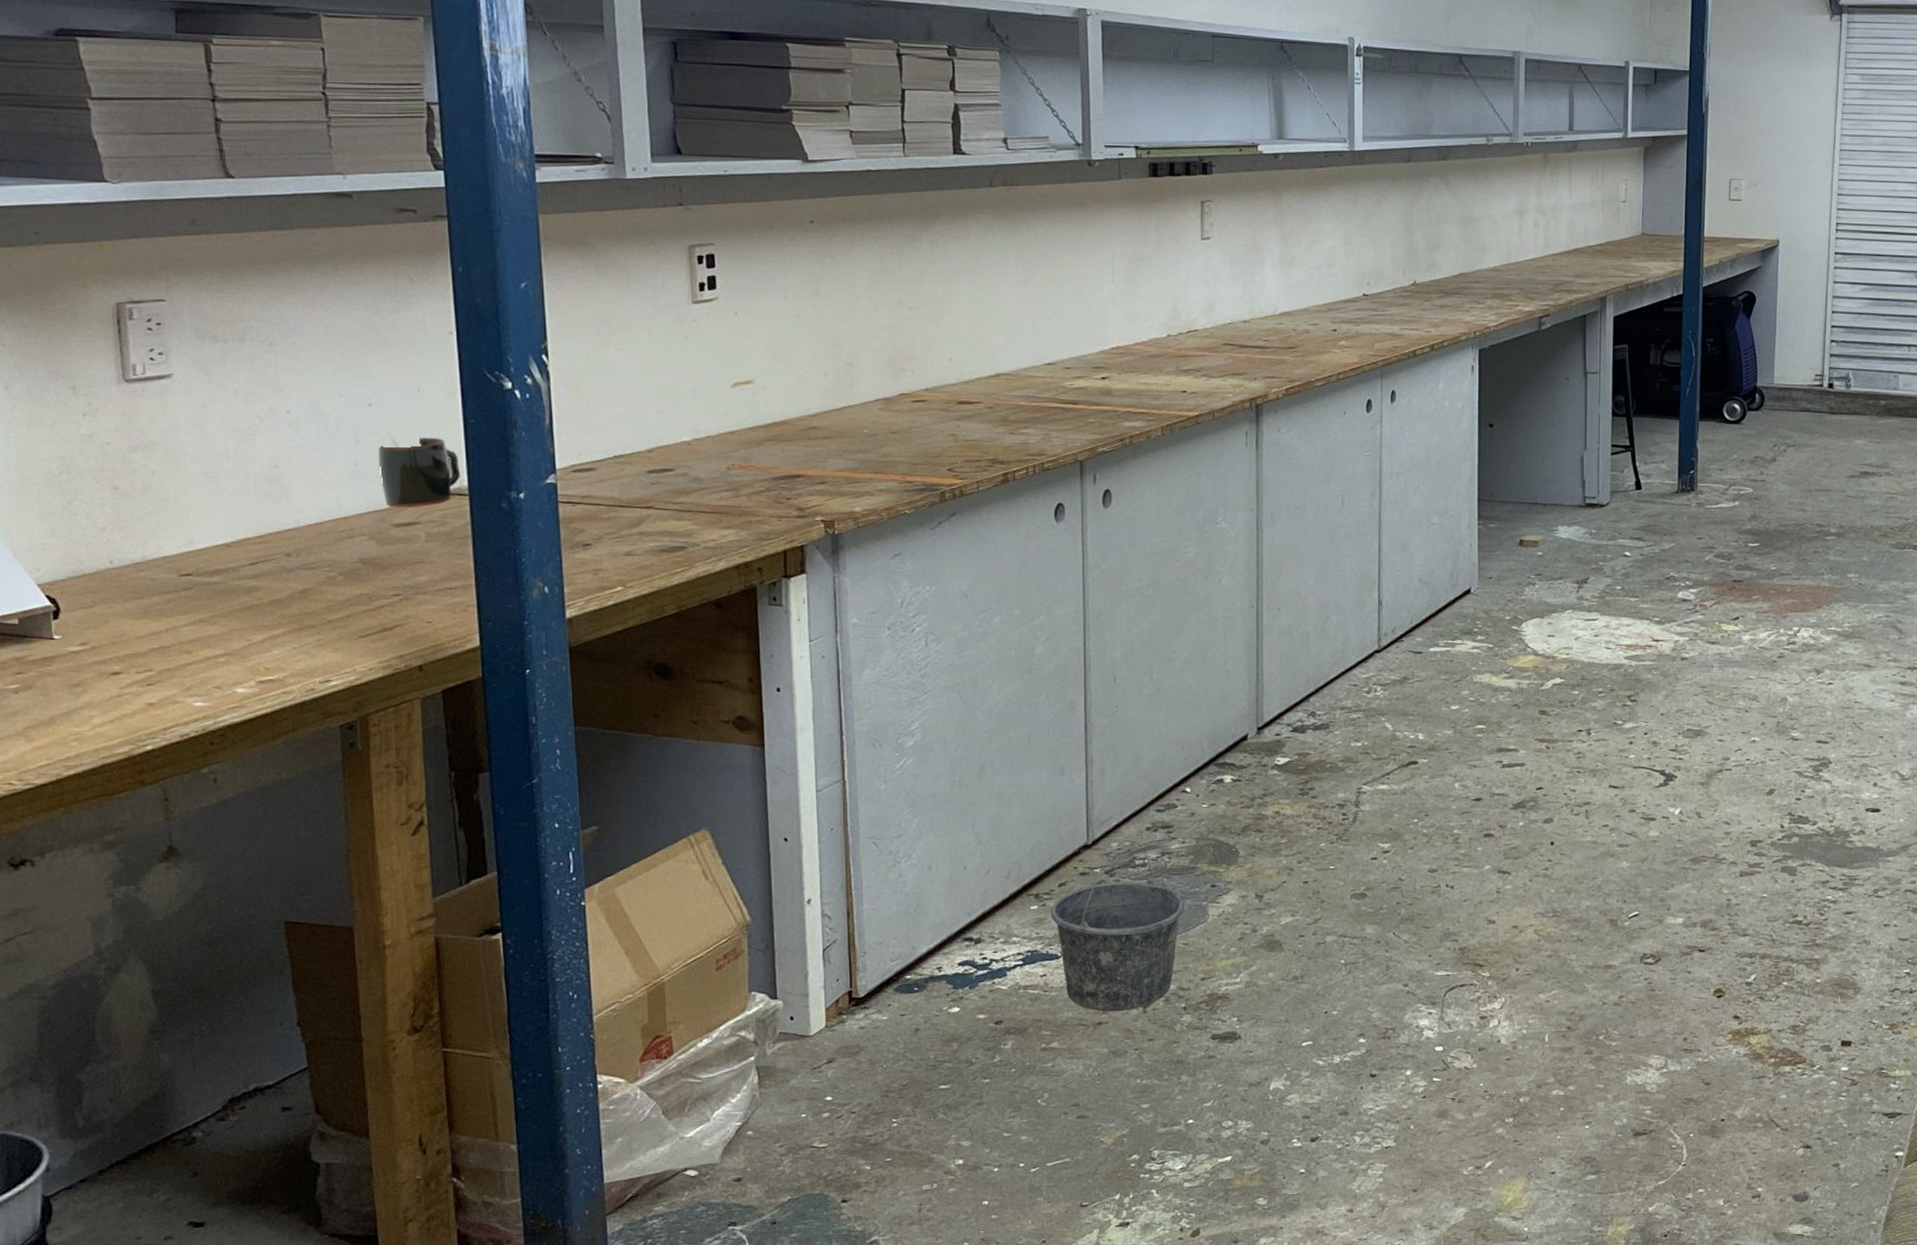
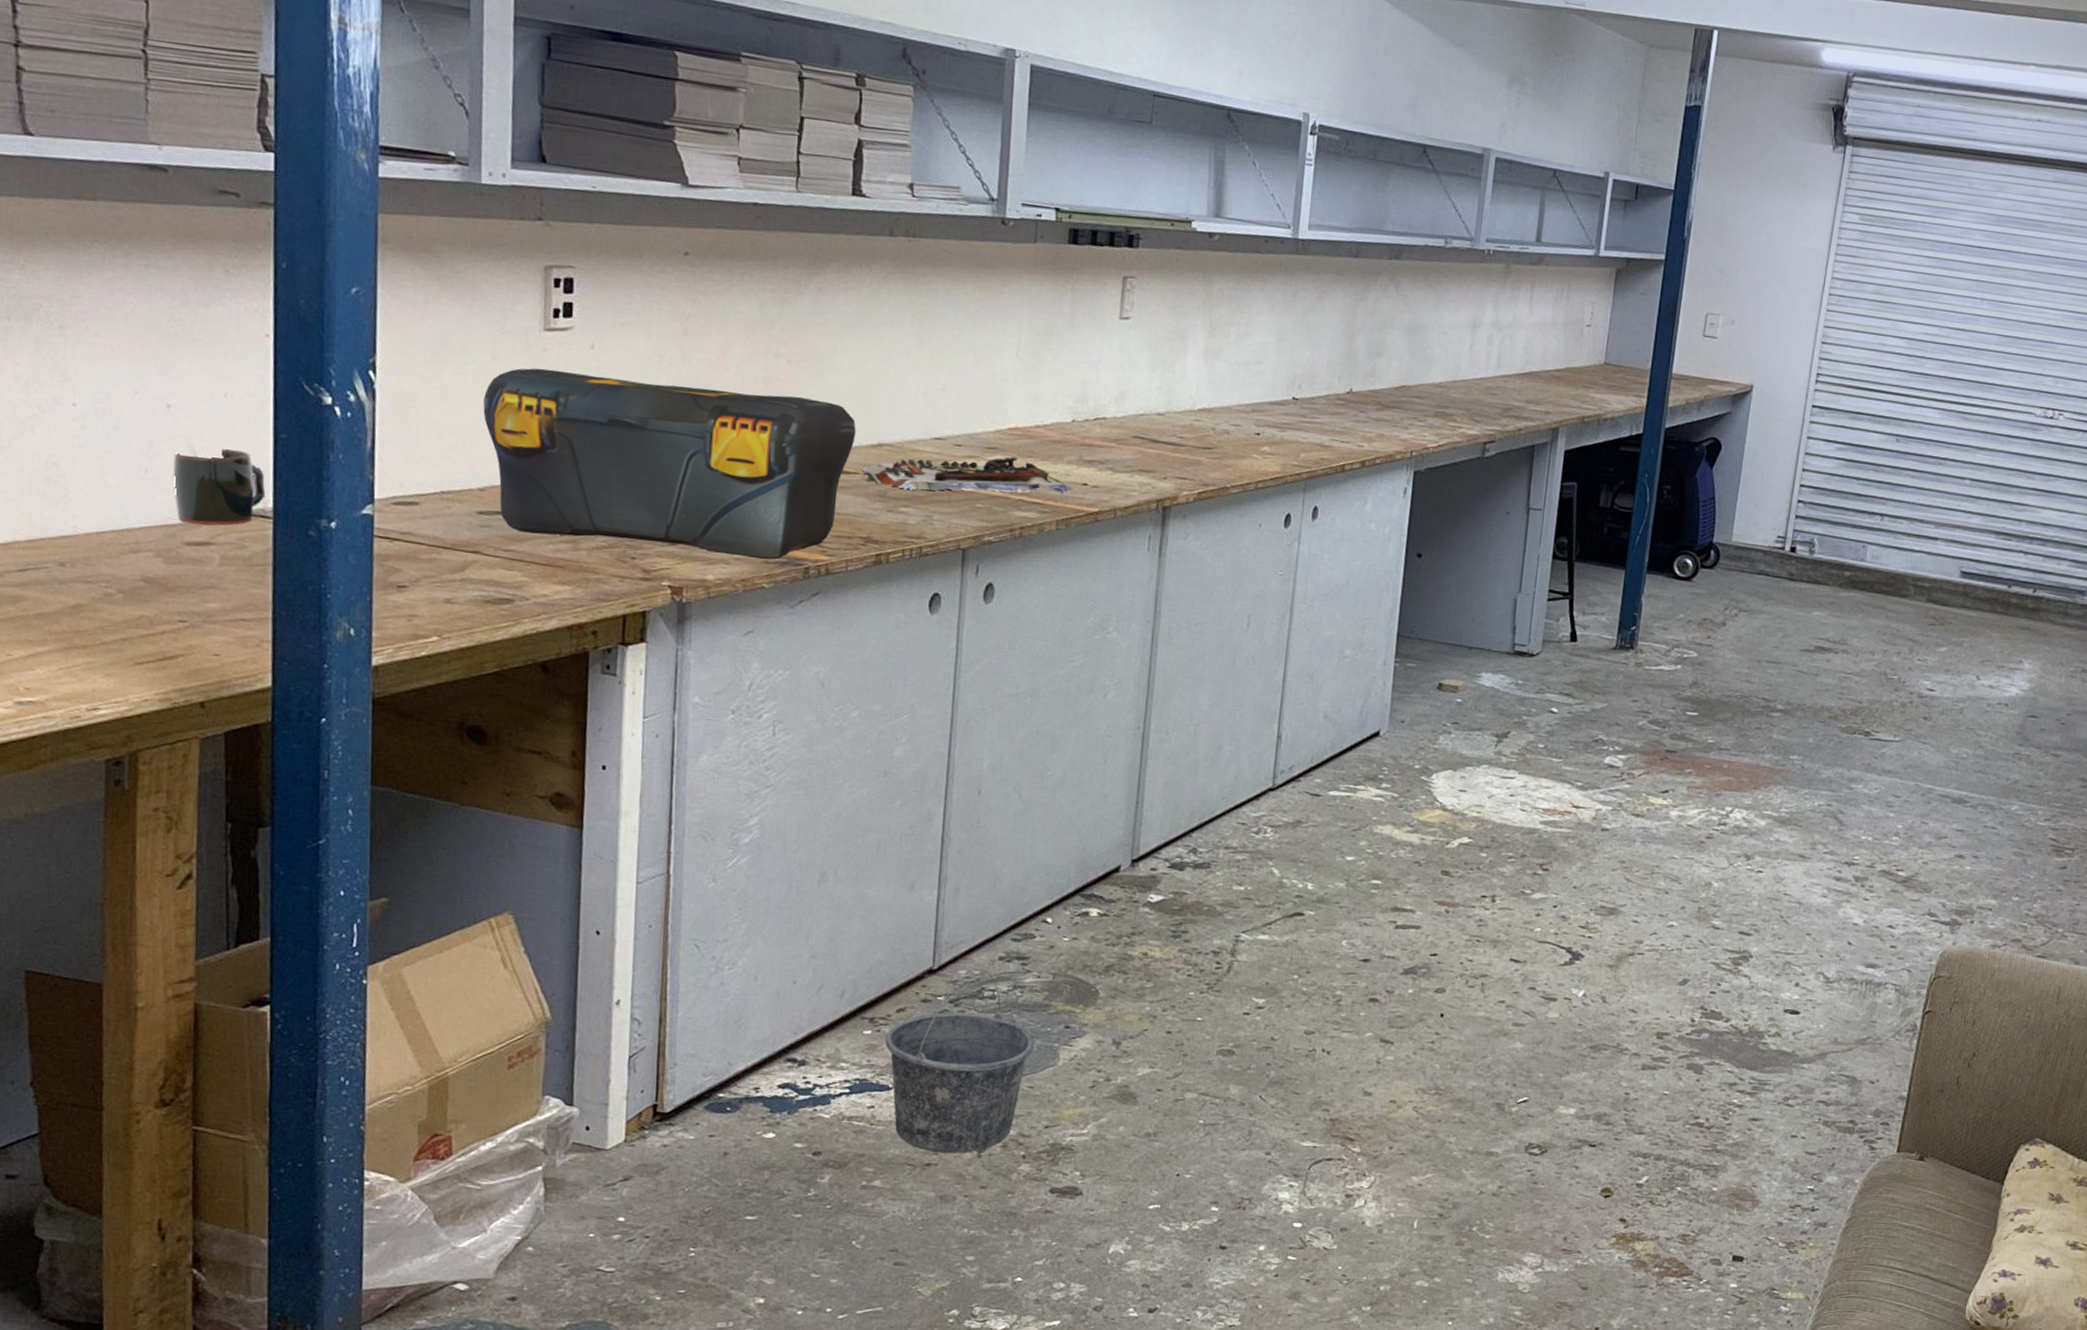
toolbox: none [644,337,976,488] -> present [483,368,856,560]
tool set: none [983,373,1174,414] -> present [861,456,1073,493]

